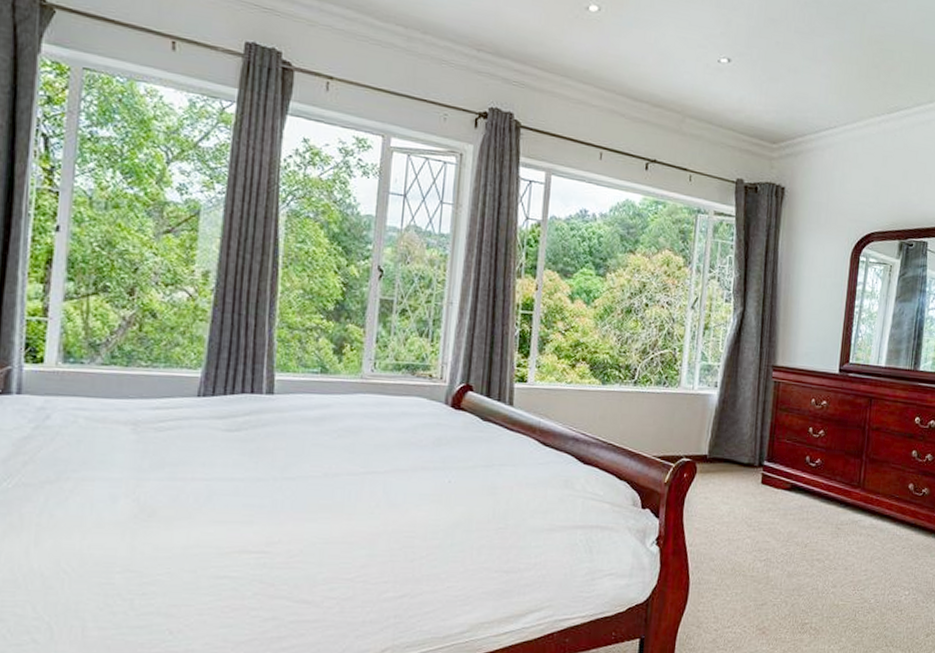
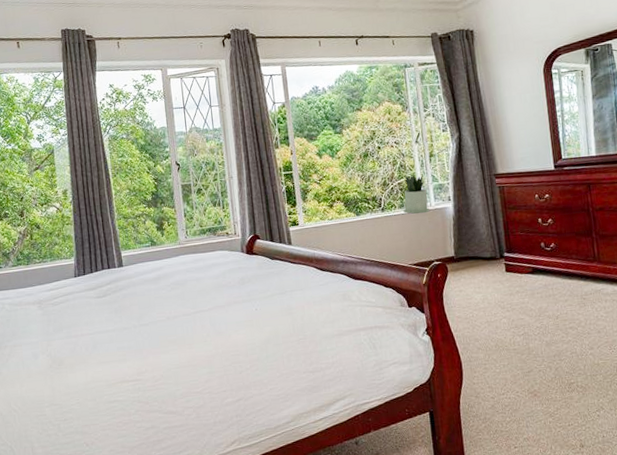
planter: none [659,346,694,397] -> present [402,175,431,214]

